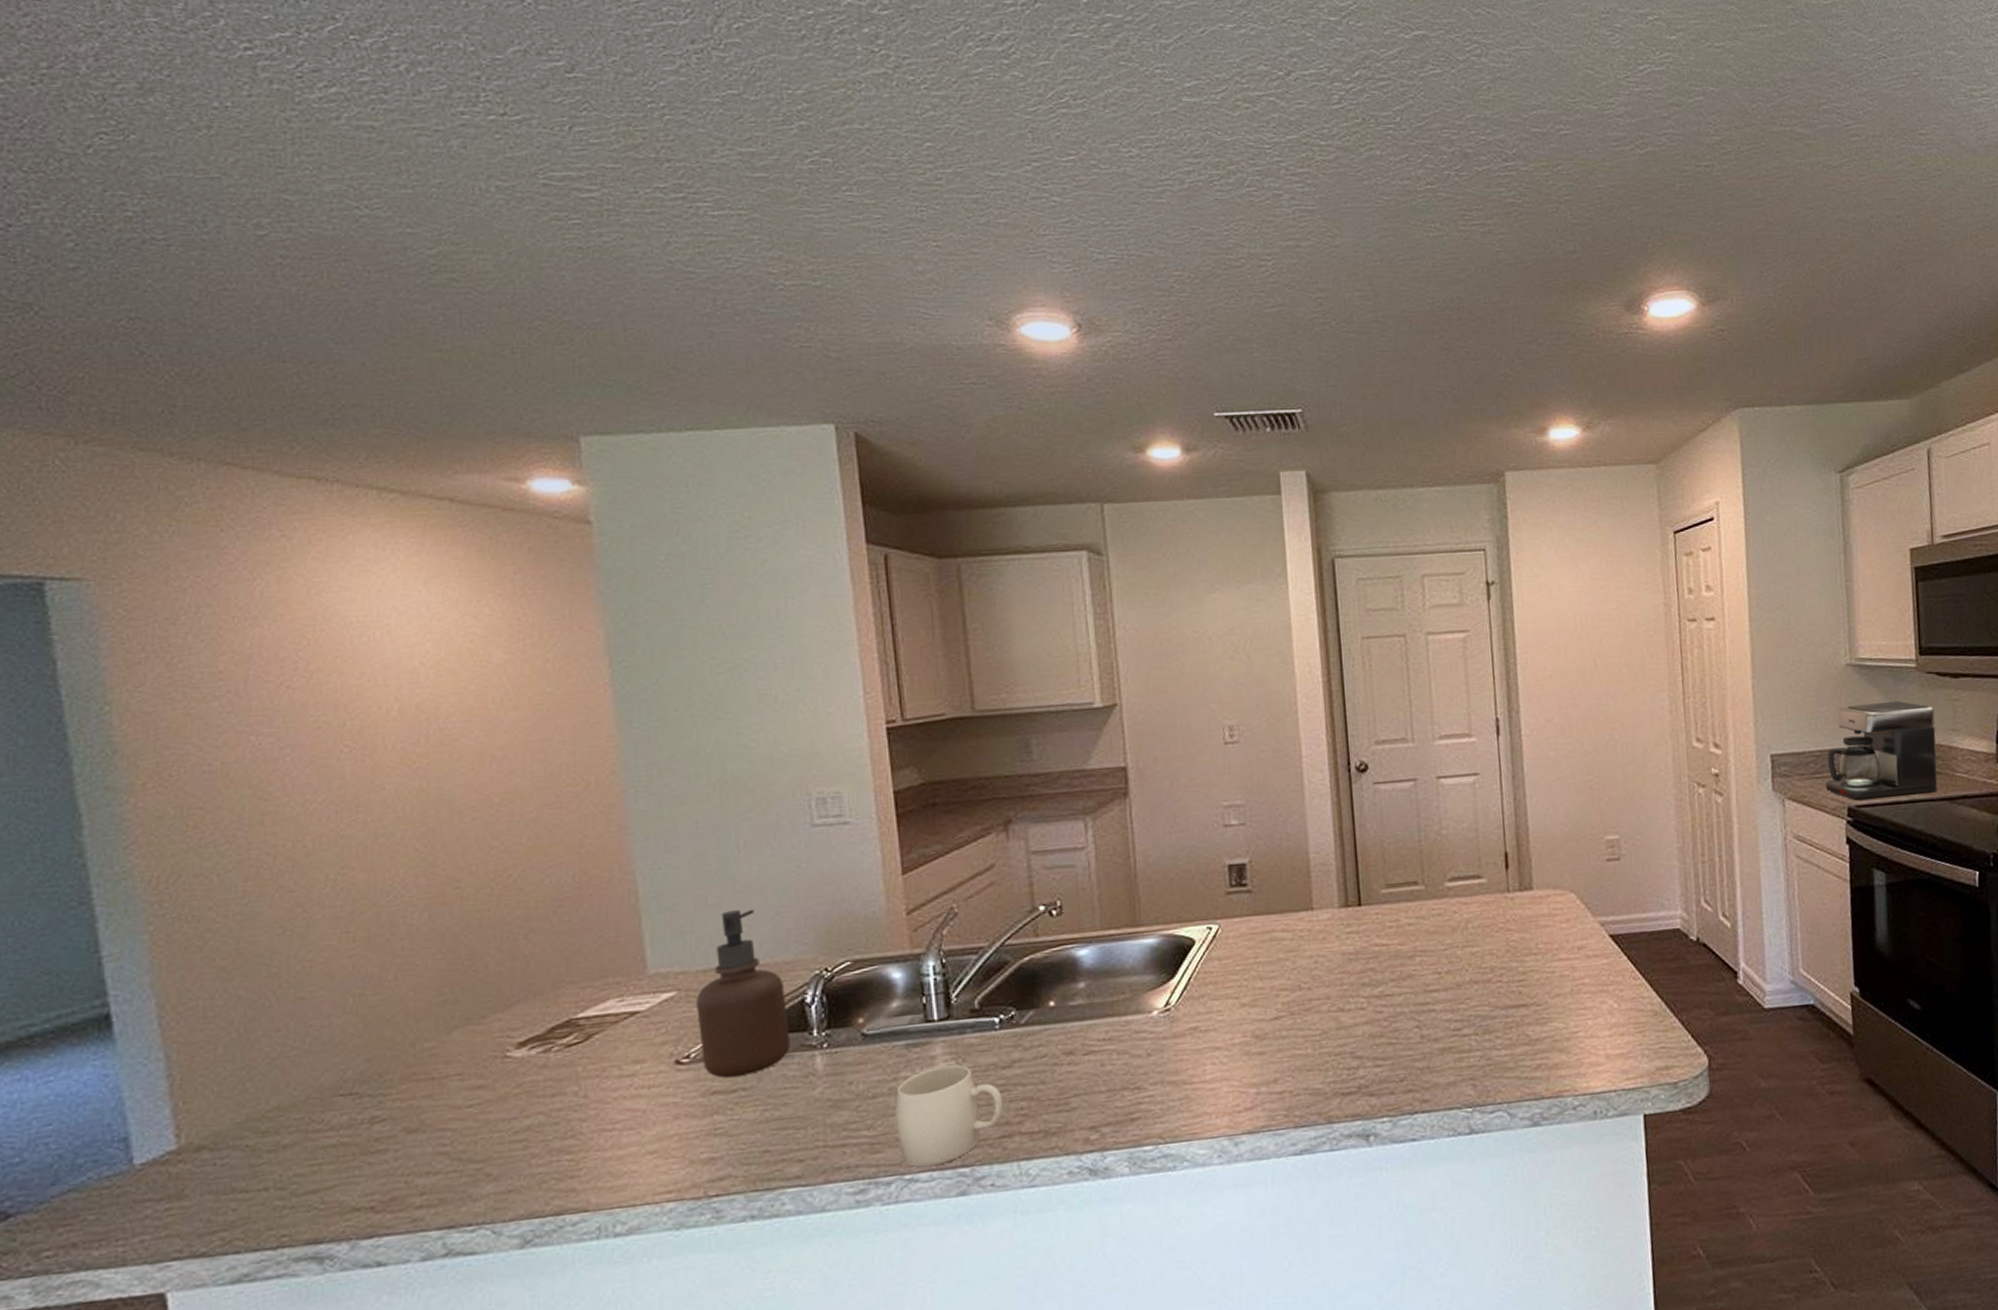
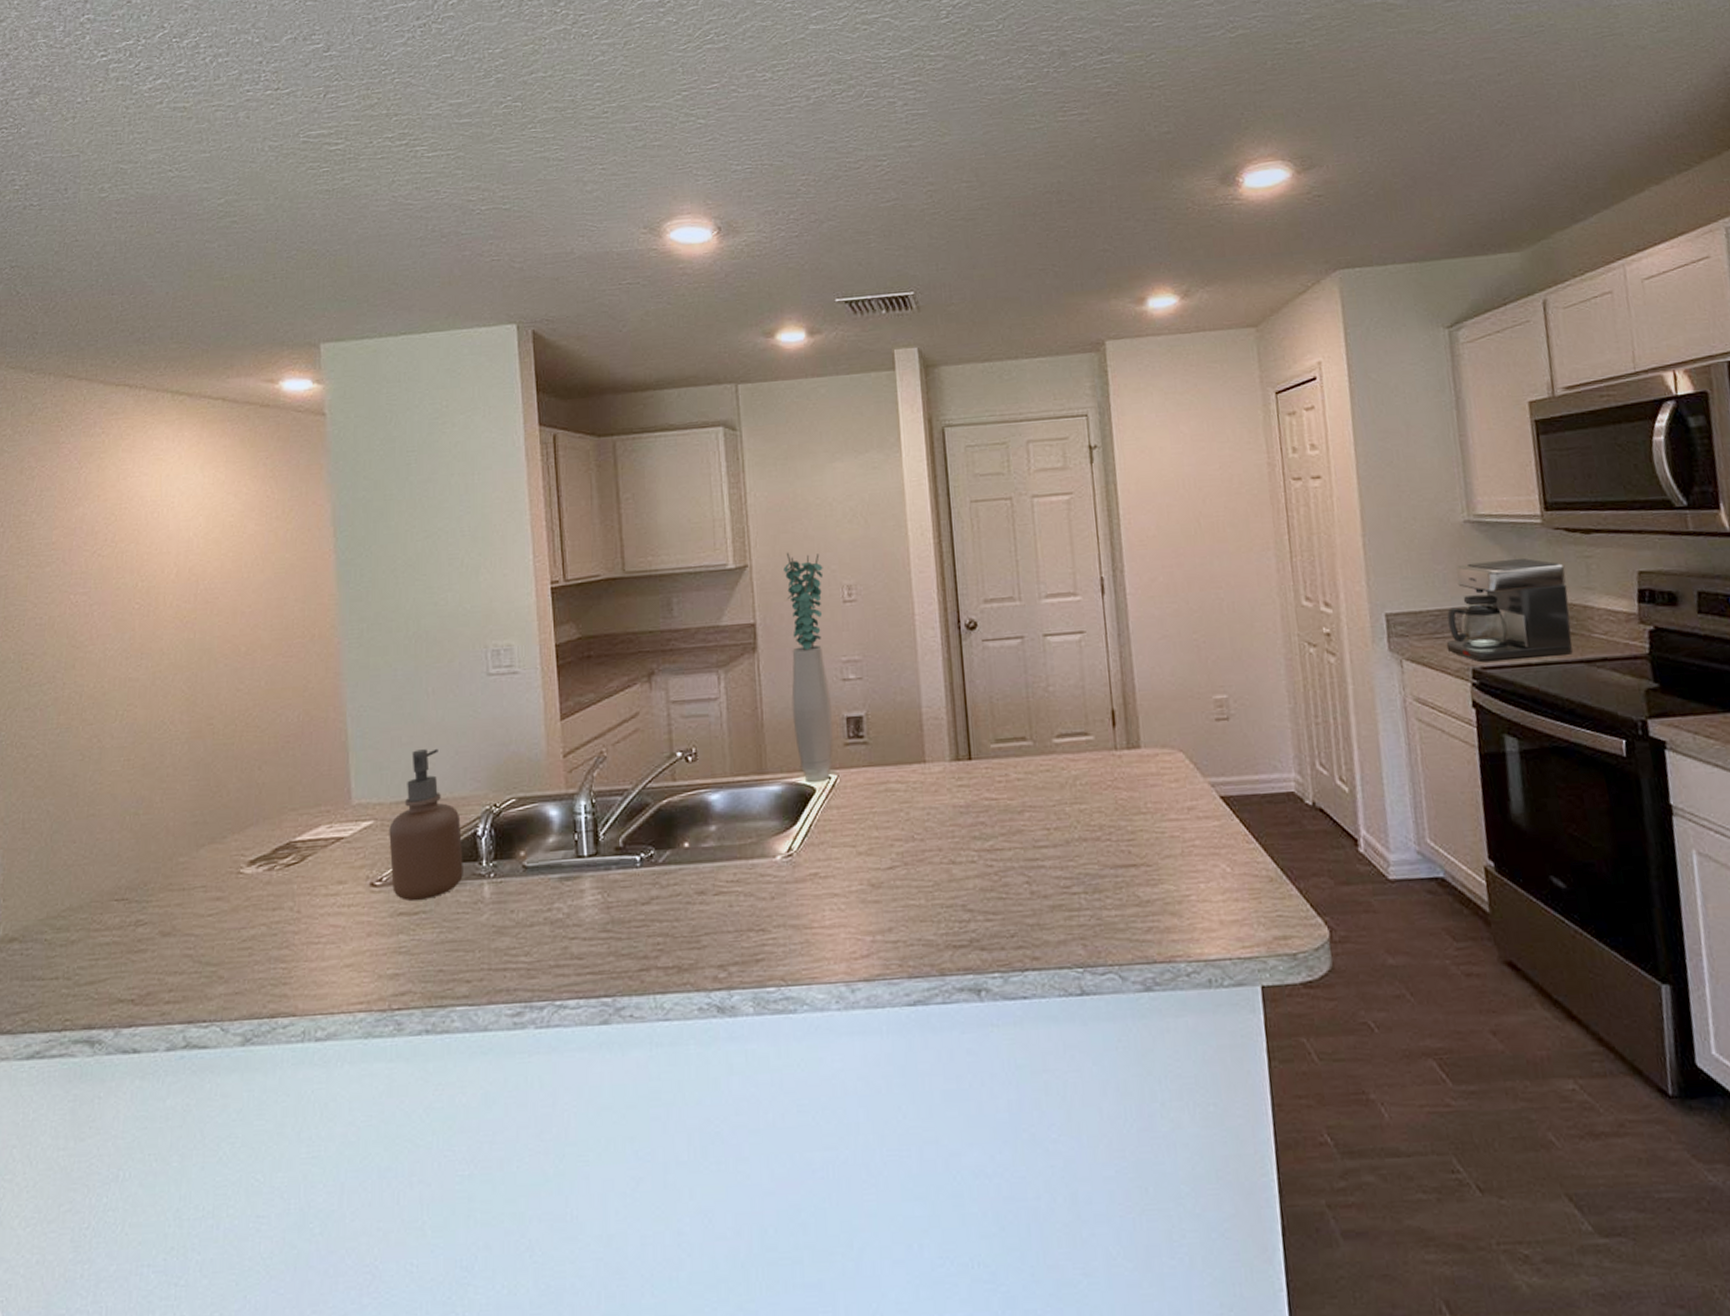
mug: present [895,1064,1004,1168] -> none [549,899,642,995]
vase: none [1158,689,1214,935] -> present [784,552,833,783]

